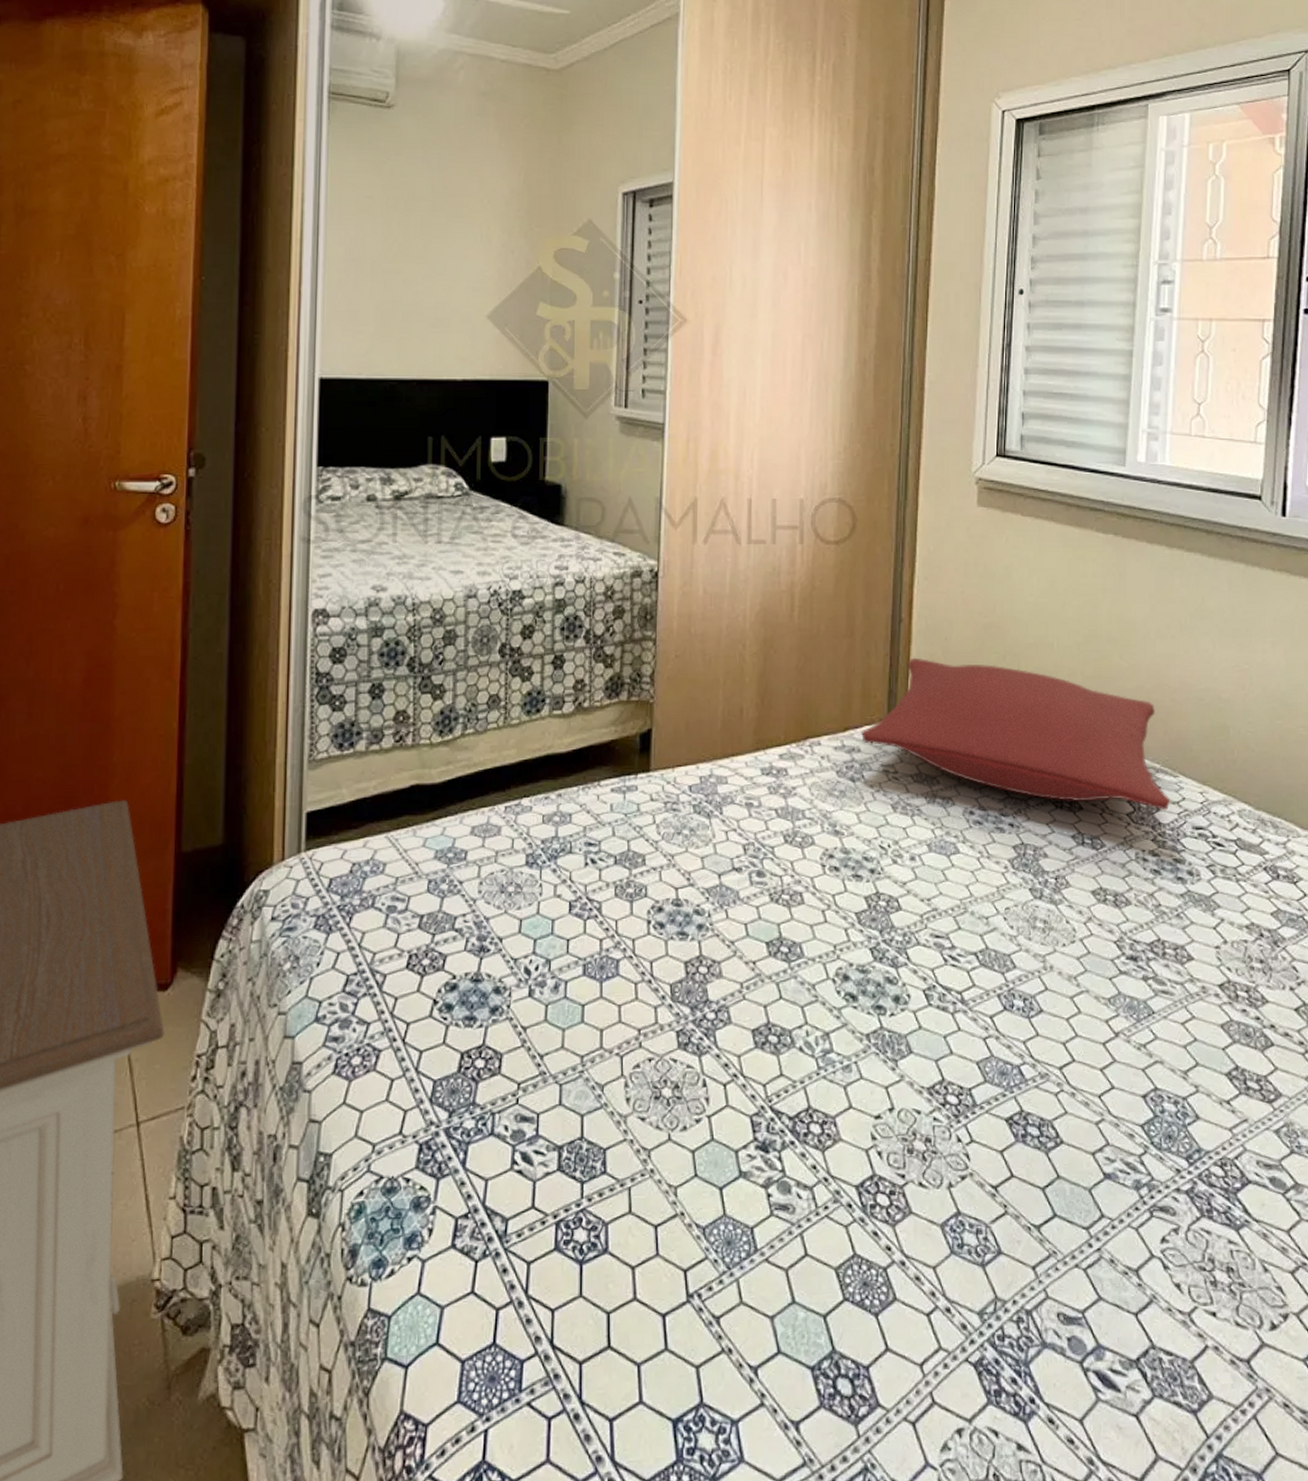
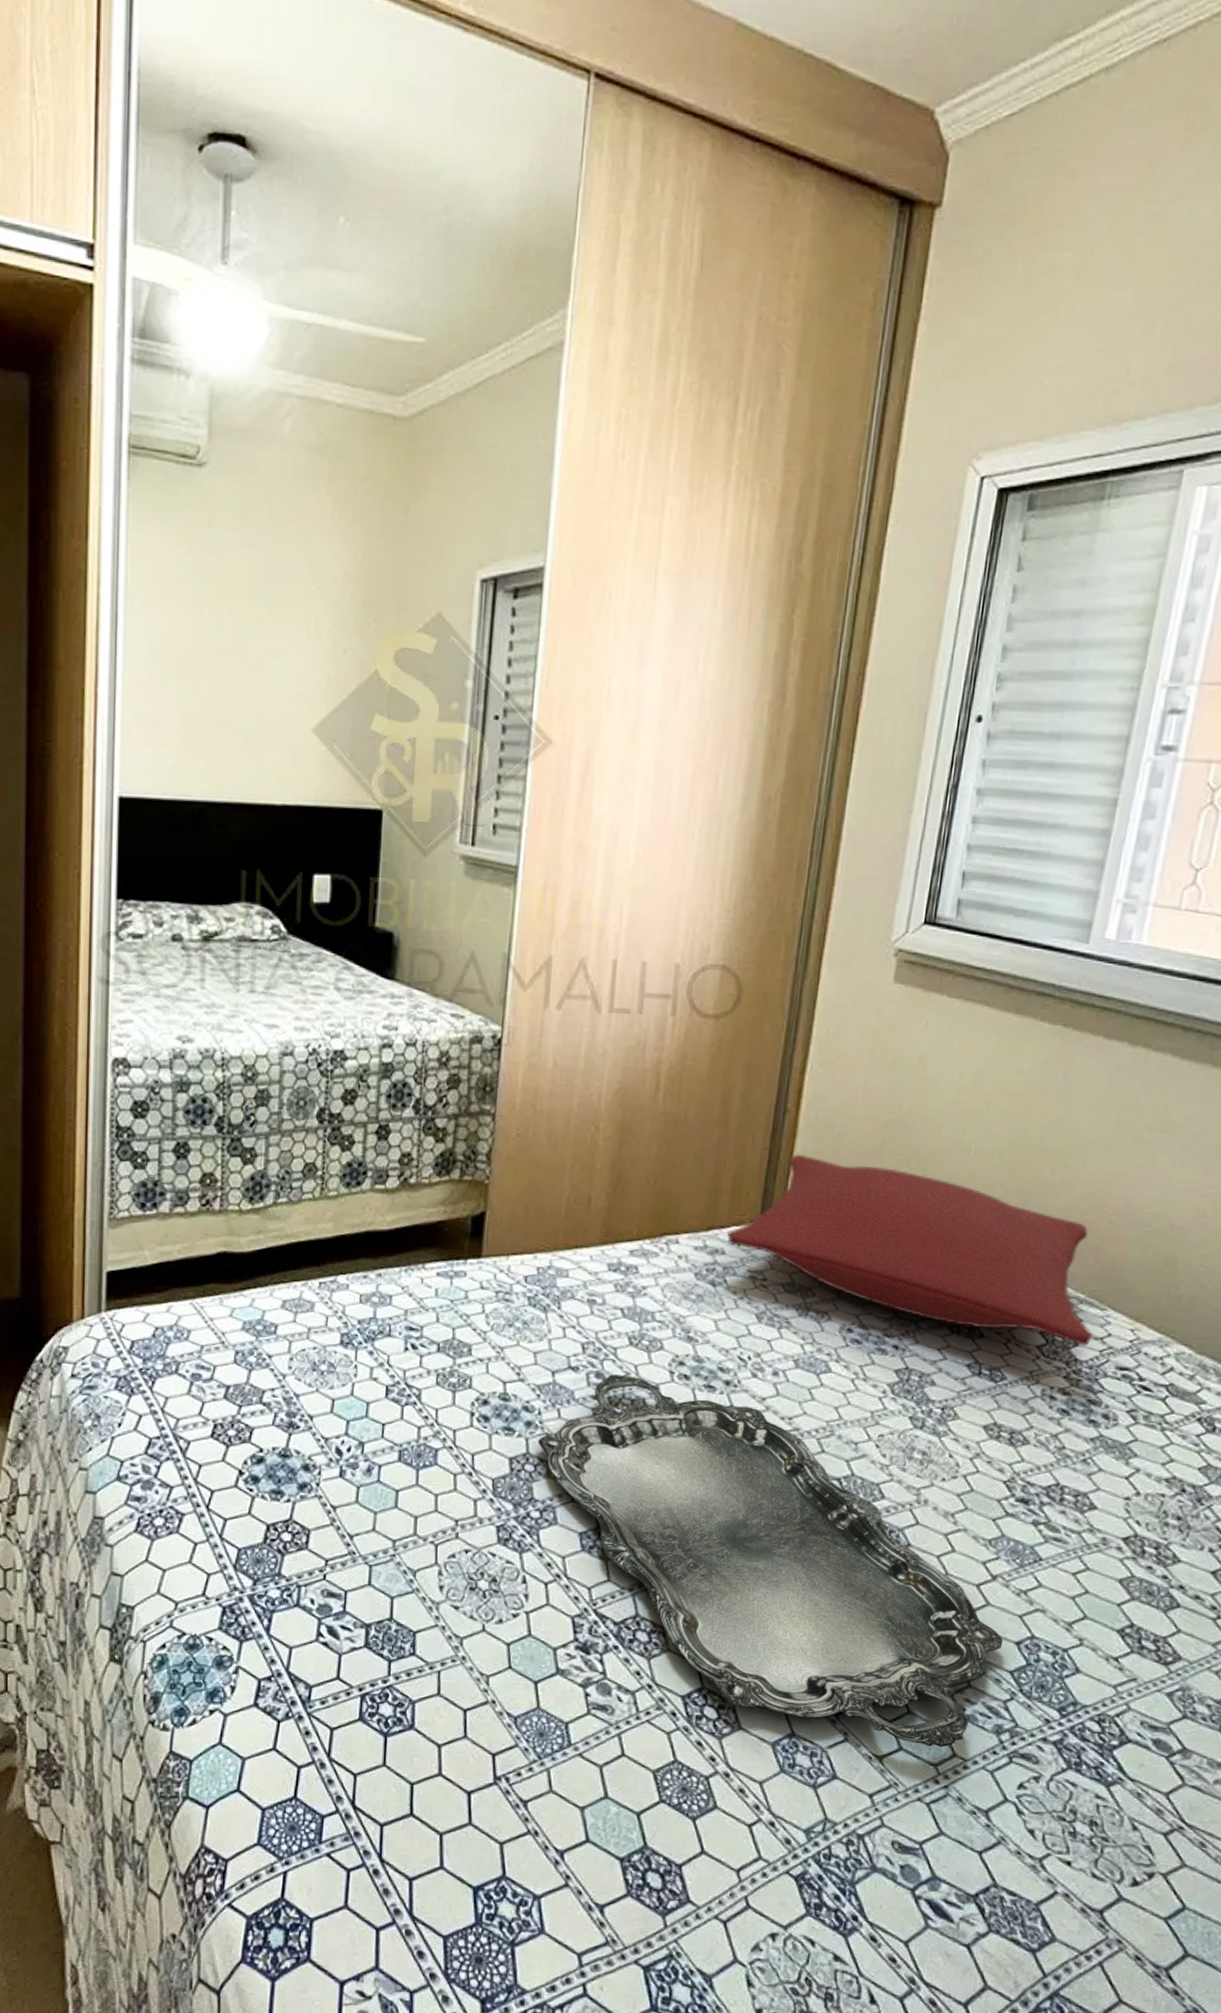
serving tray: none [709,871,1132,1211] -> present [537,1374,1004,1748]

